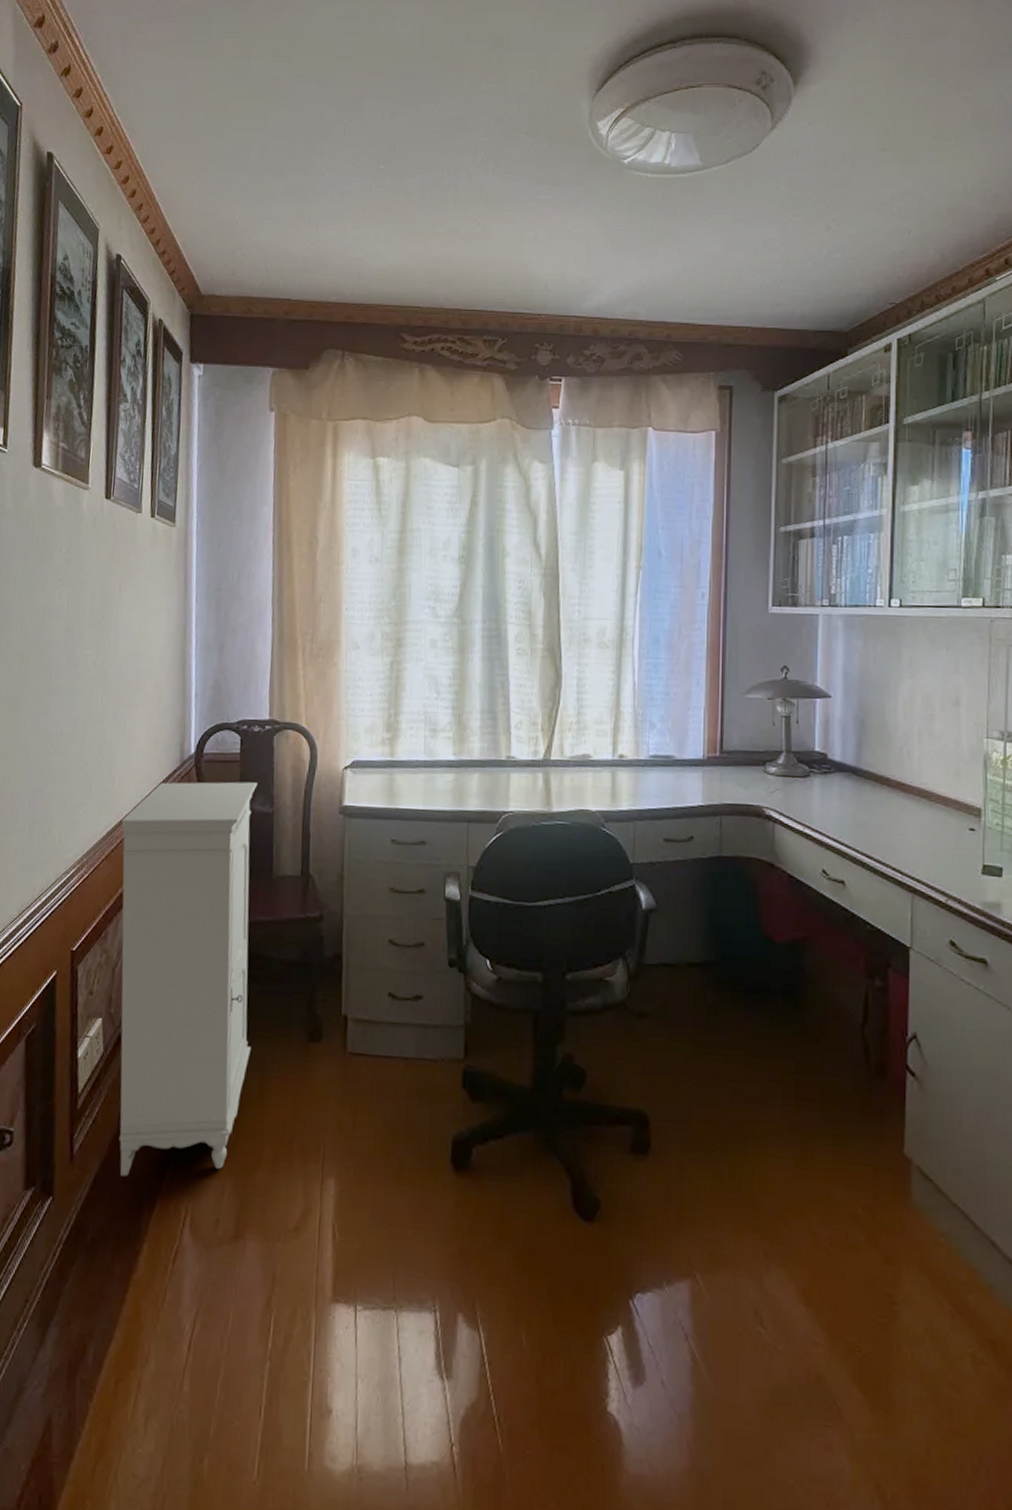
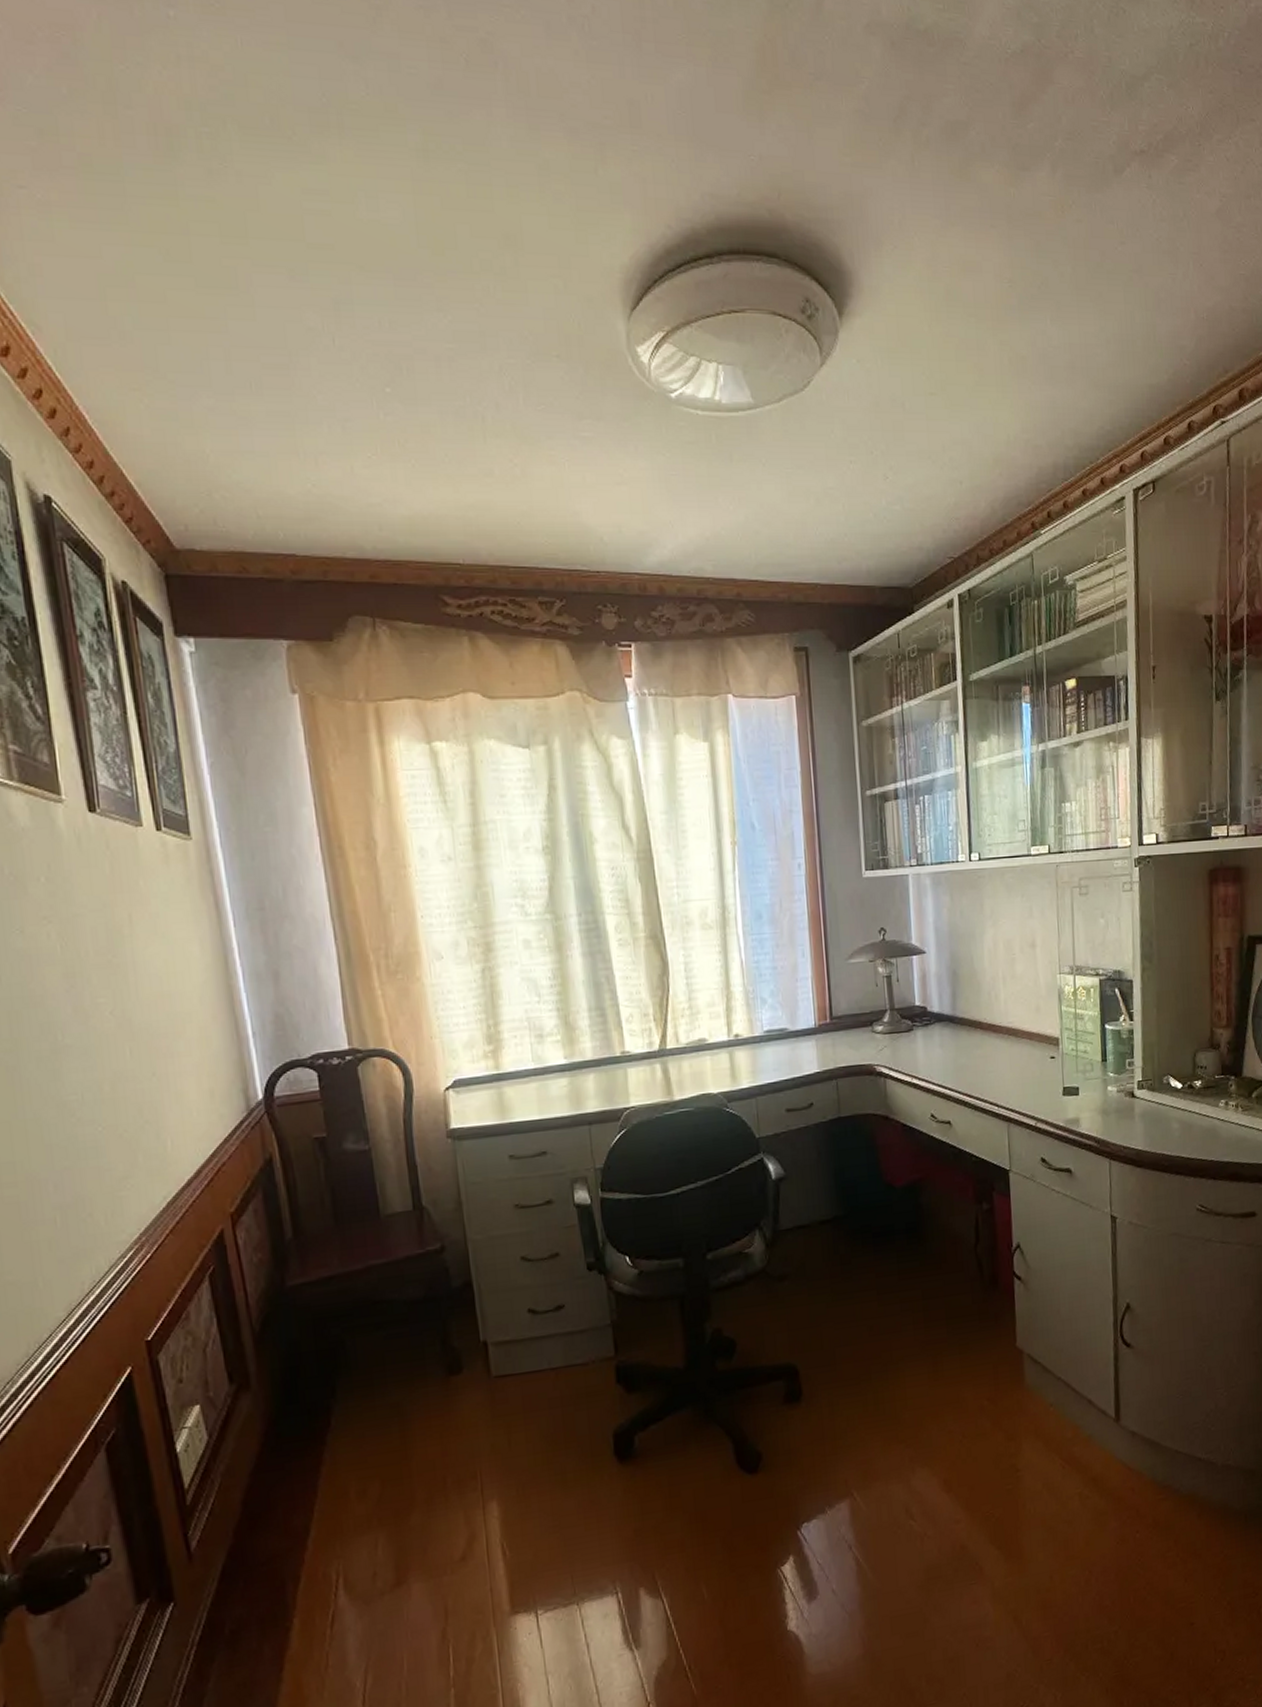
storage cabinet: present [119,781,258,1177] -> none [184,1120,385,1560]

